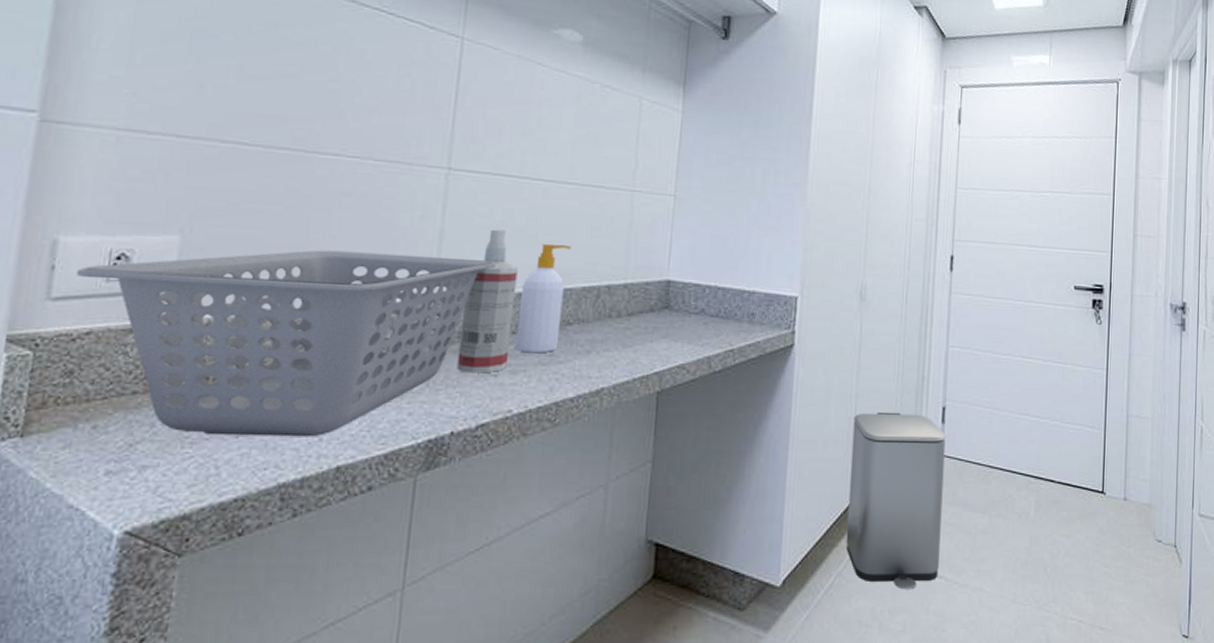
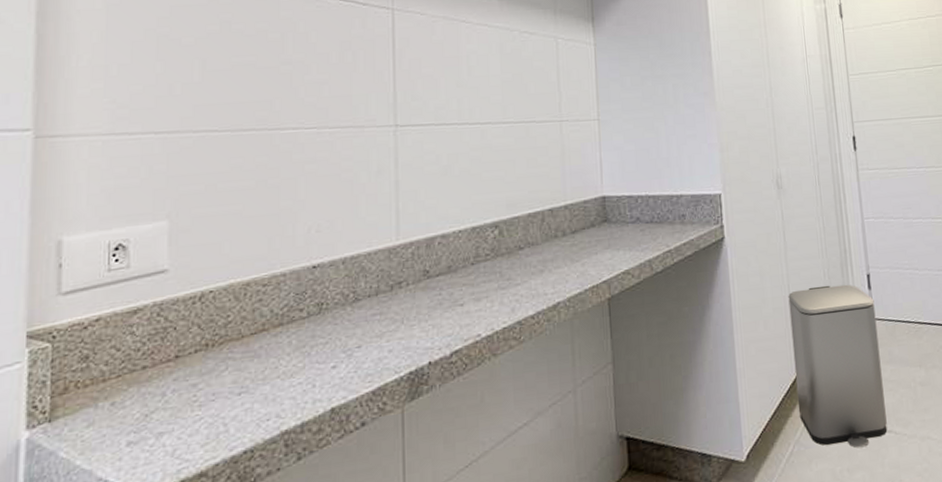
laundry basket: present [76,249,496,437] -> none [81,202,448,397]
spray bottle: present [456,229,518,374] -> none [425,173,471,307]
soap bottle: present [515,244,572,354] -> none [474,178,514,281]

